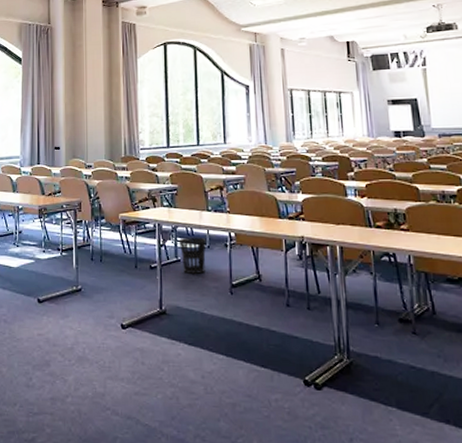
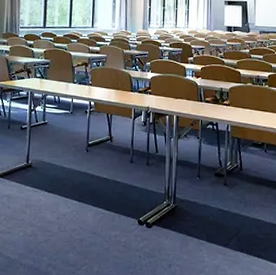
wastebasket: present [178,237,207,274] -> none [47,104,70,135]

